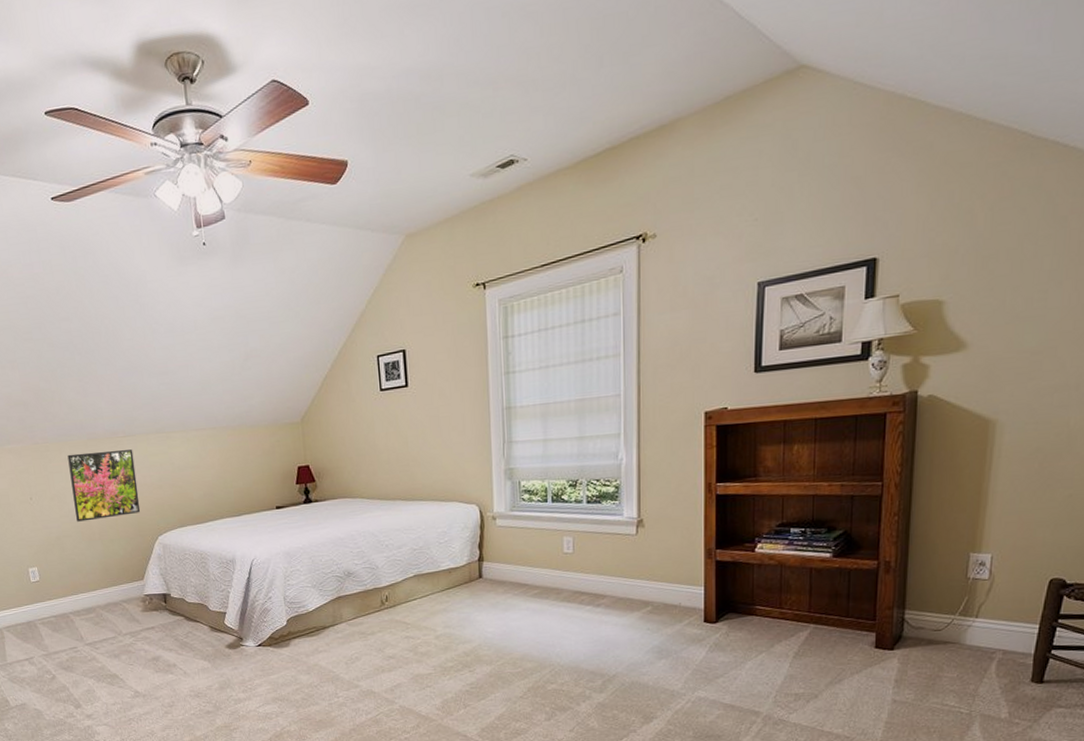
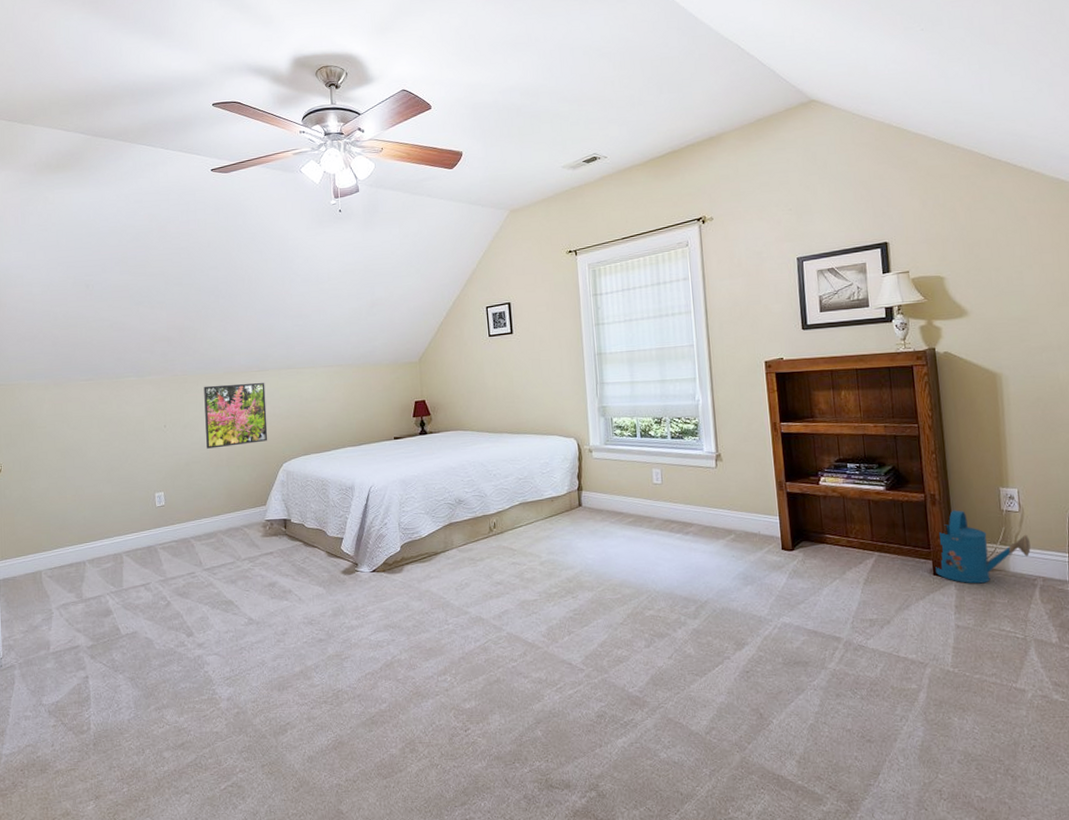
watering can: none [878,578,996,657] -> present [935,510,1031,584]

